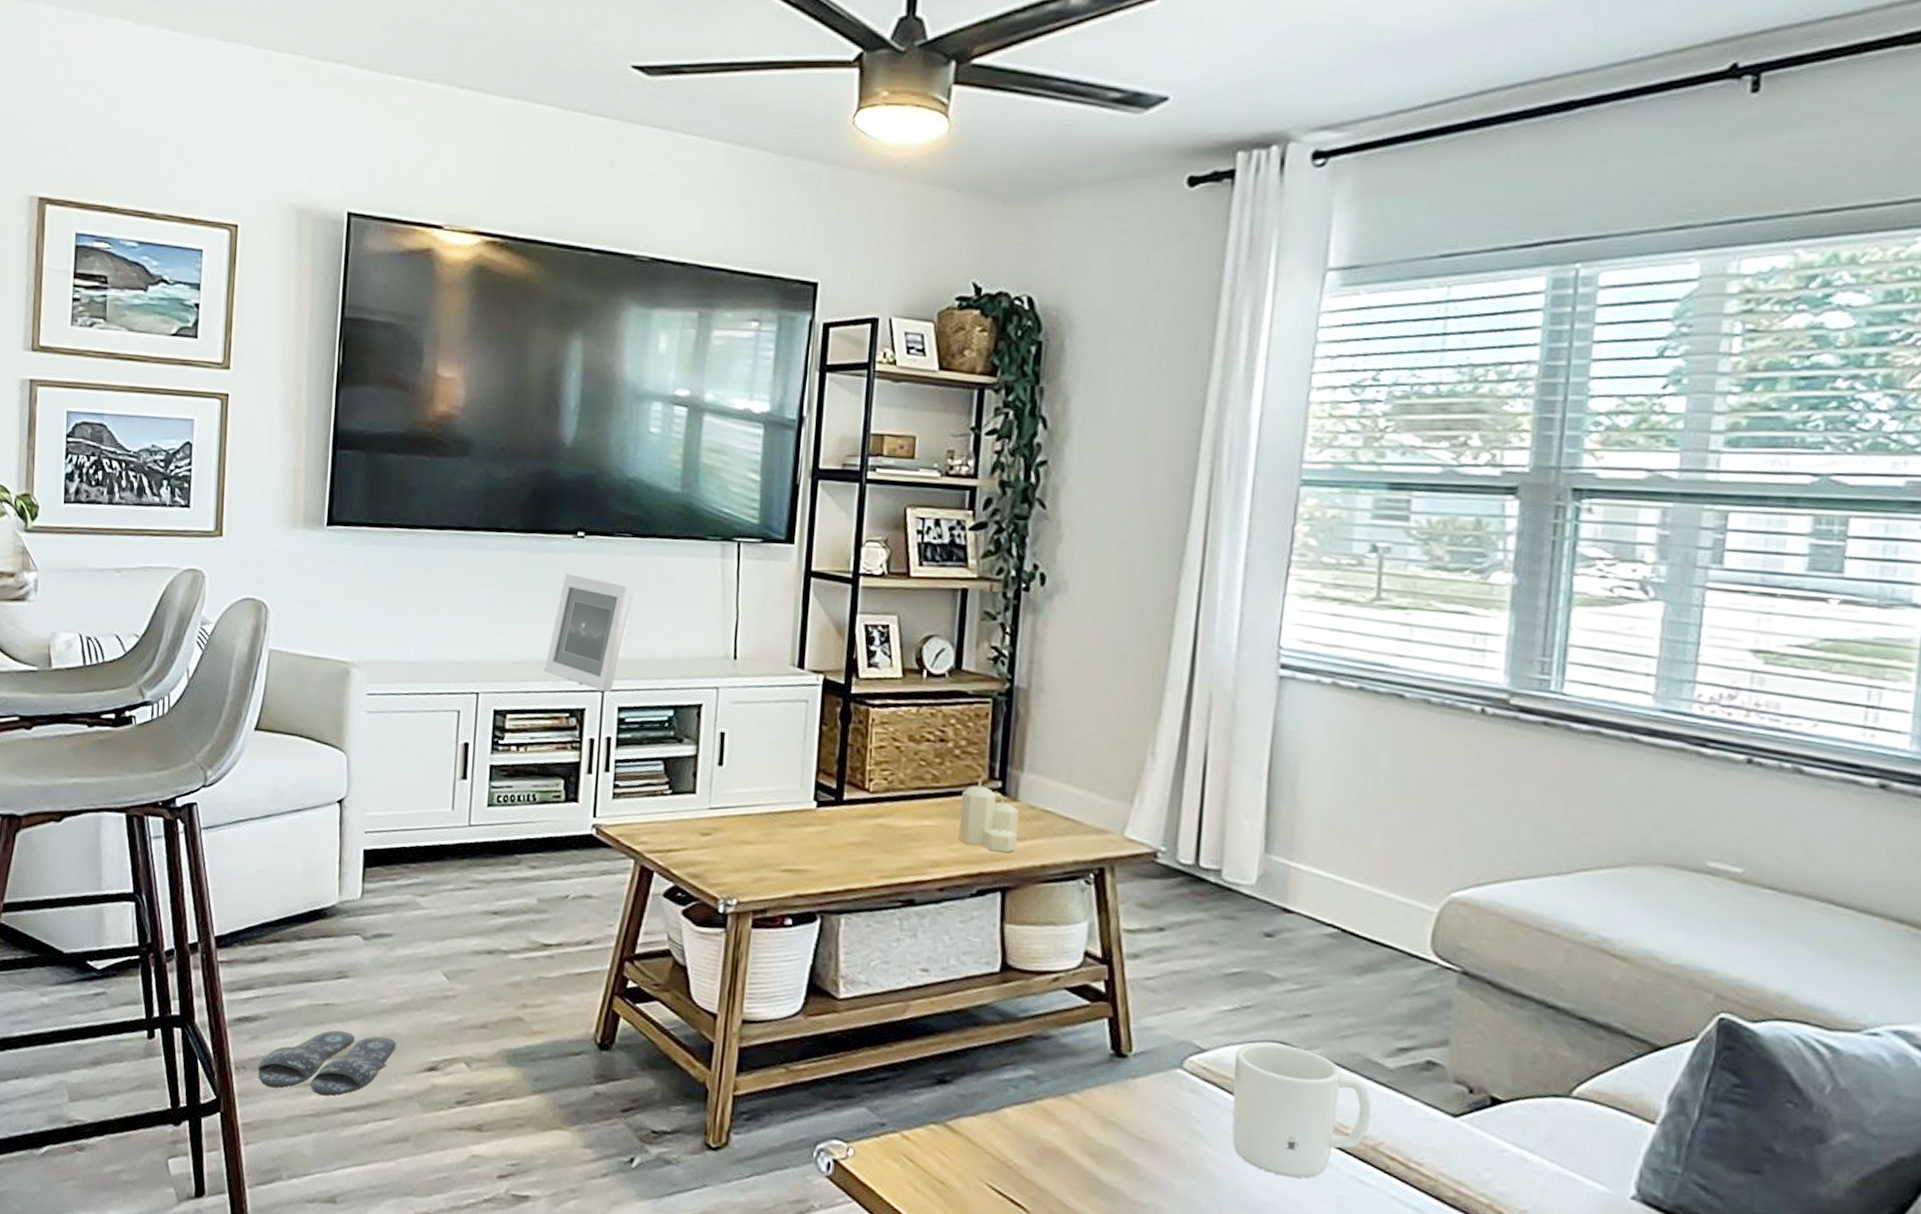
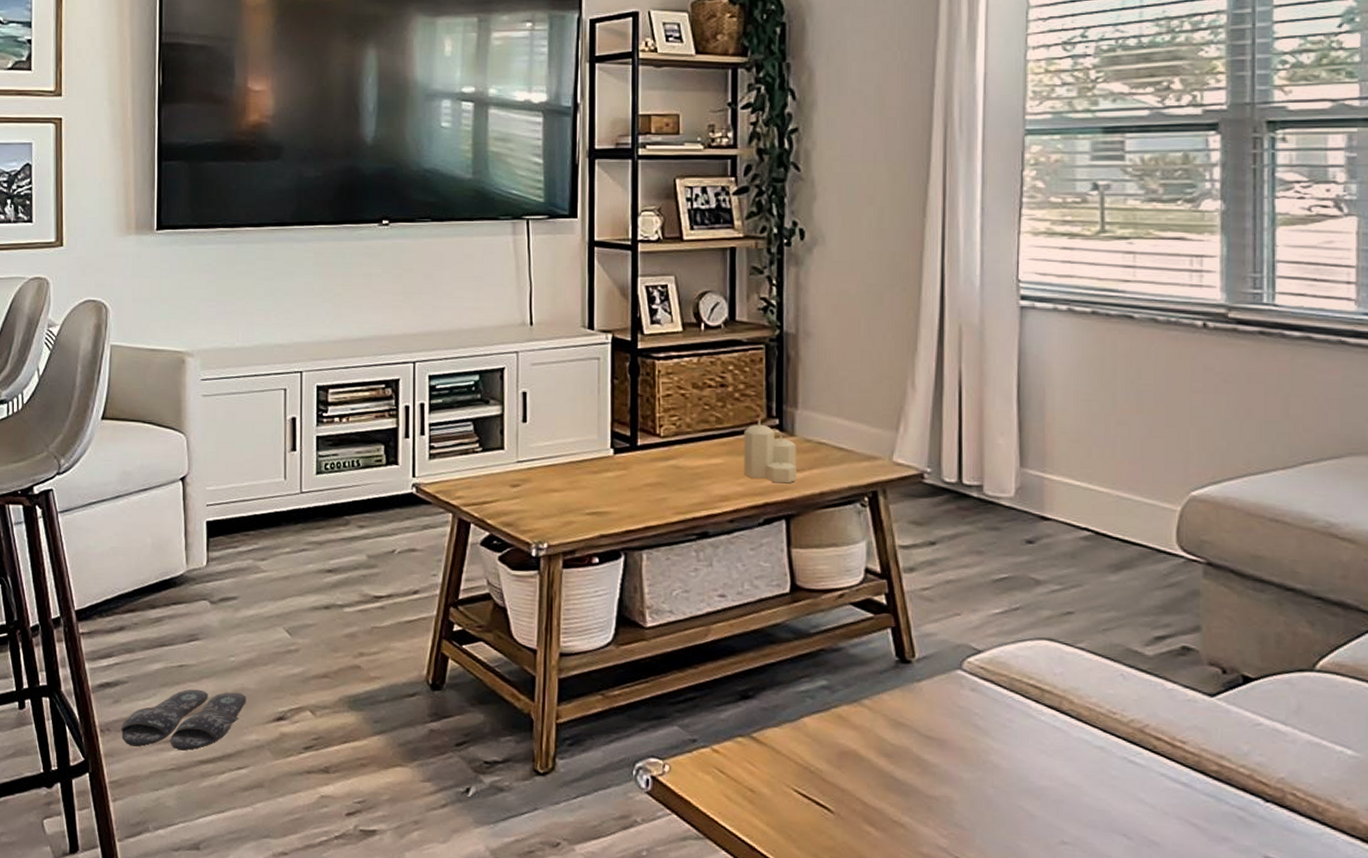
picture frame: present [544,574,634,693] -> none [360,259,437,364]
mug: present [1231,1042,1372,1178] -> none [1008,640,1136,763]

